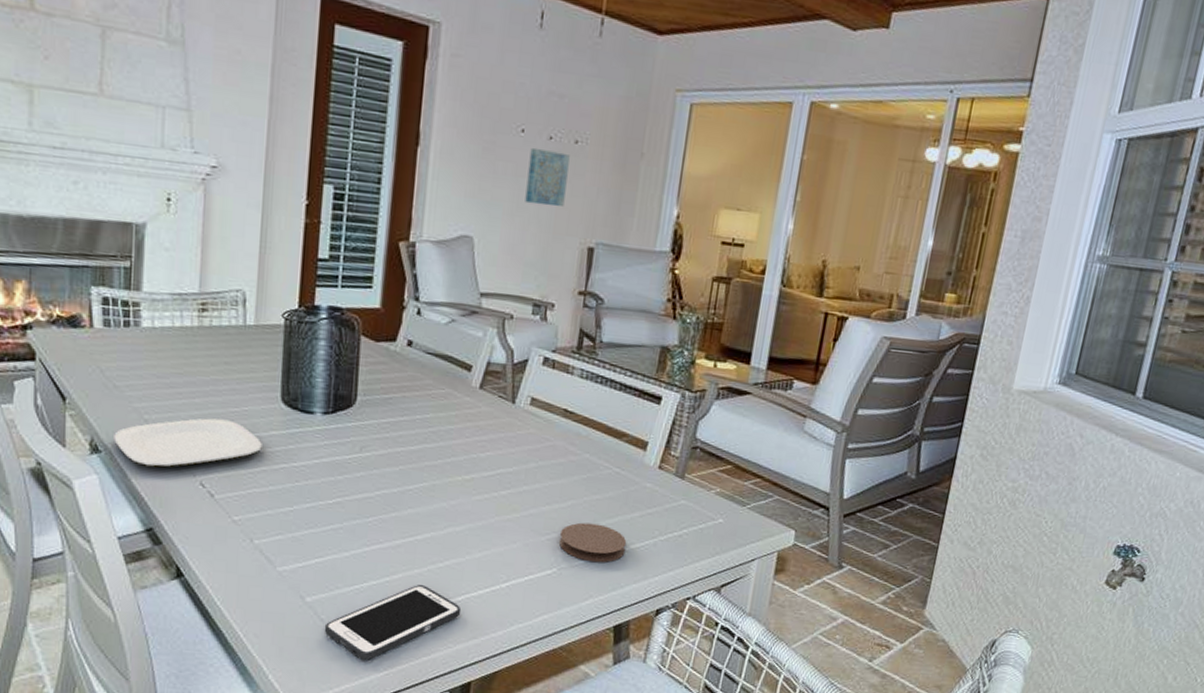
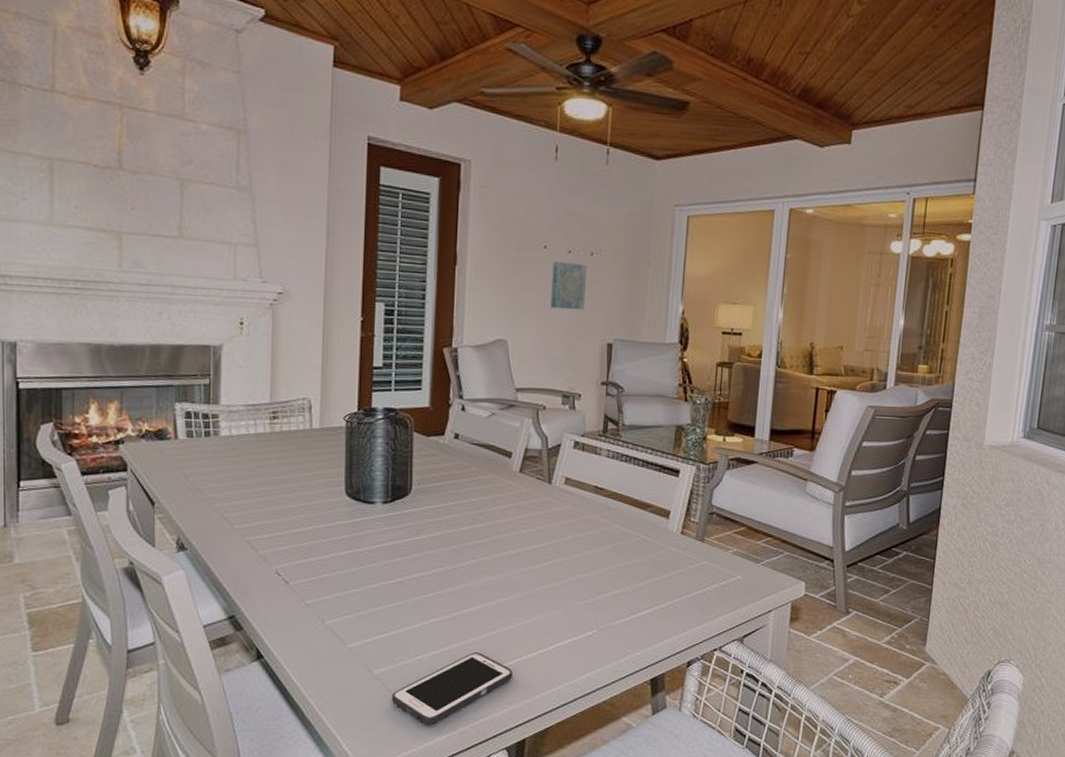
plate: present [114,418,262,468] -> none [198,513,330,560]
coaster: present [558,522,627,563] -> none [596,586,657,622]

